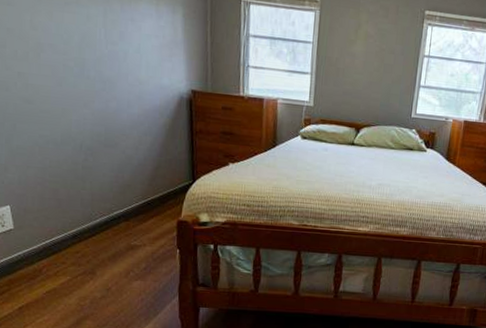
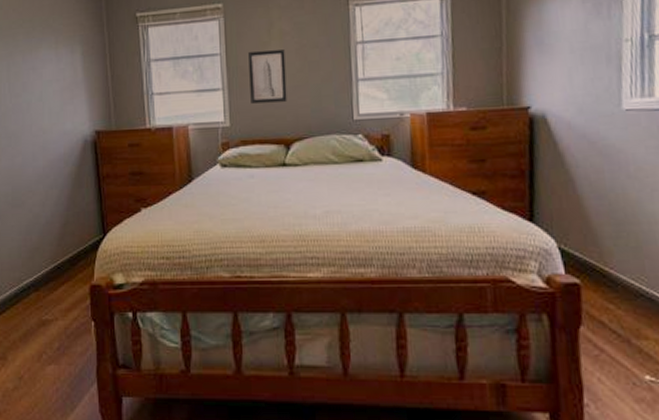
wall art: none [333,46,367,94] -> present [248,50,287,104]

